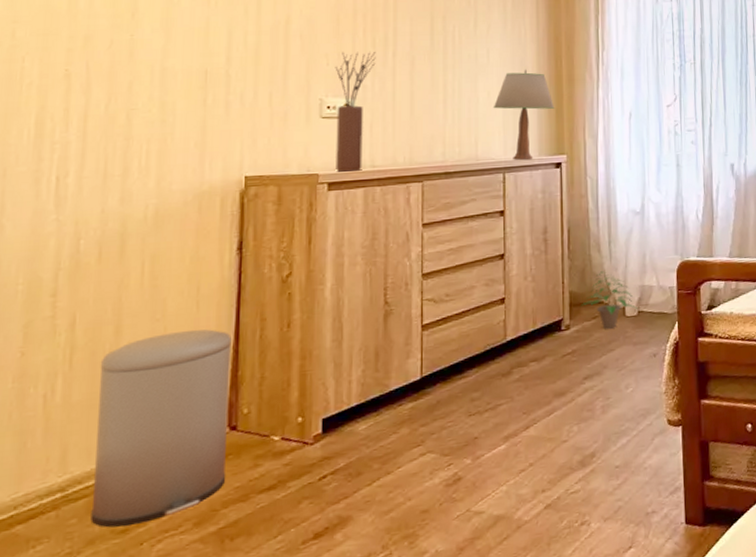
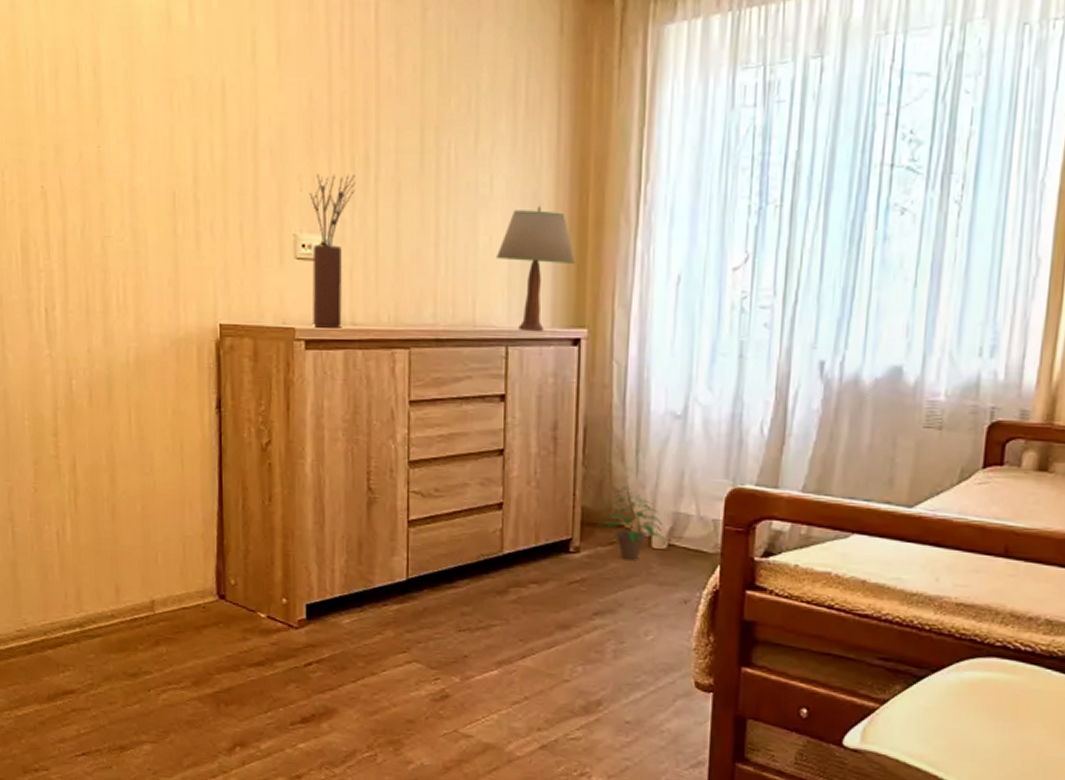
pedal bin: present [90,329,231,528] -> none [100,489,218,671]

